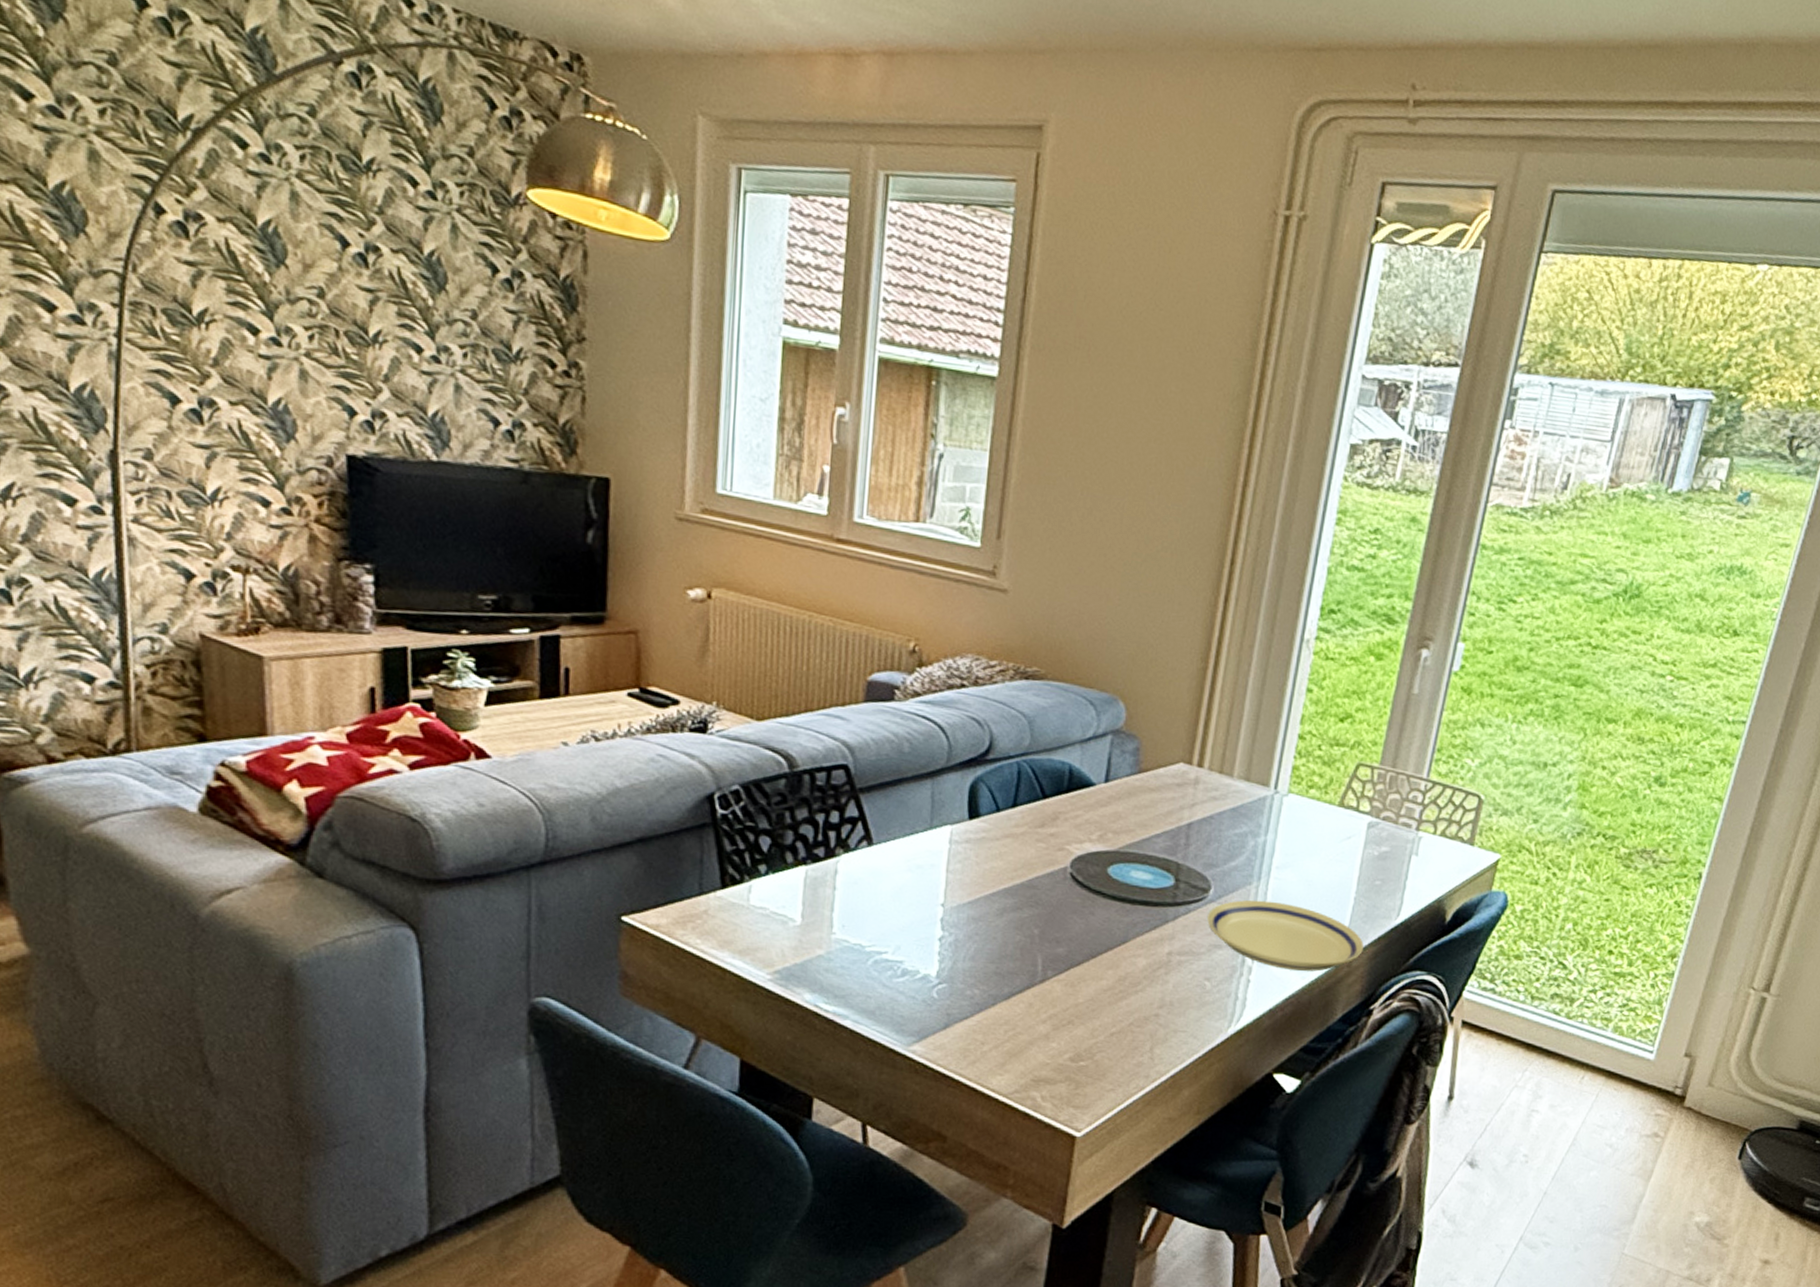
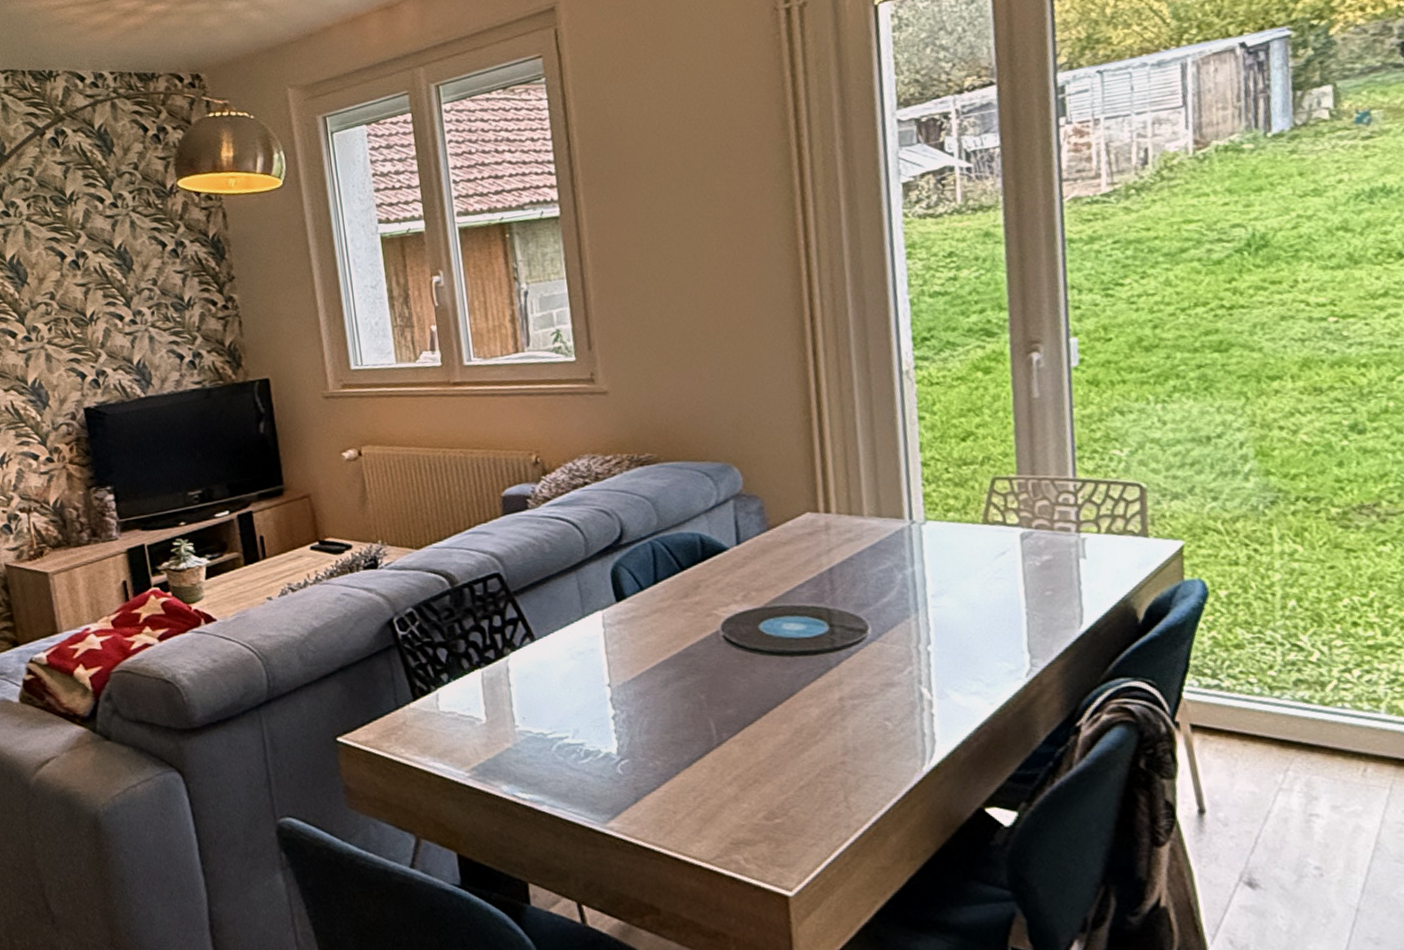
plate: present [1207,900,1364,972] -> none [871,630,1051,698]

